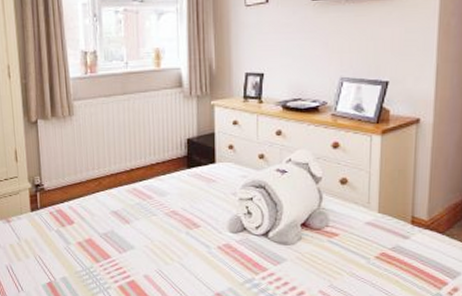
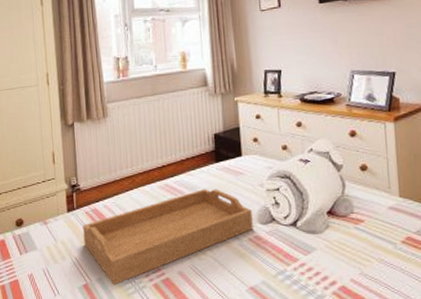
serving tray: none [47,194,223,284] -> present [83,188,253,285]

